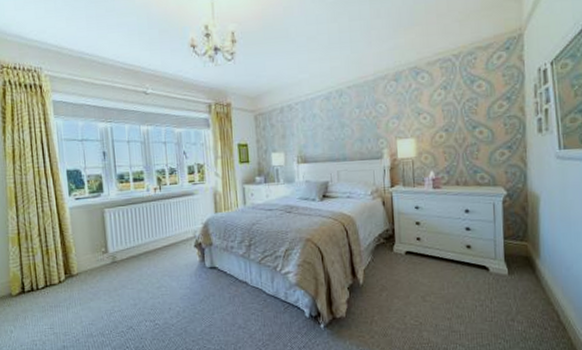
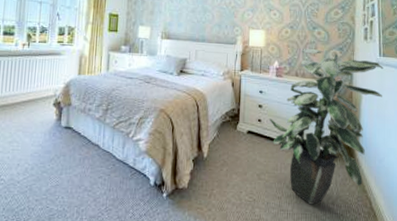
indoor plant: none [429,151,566,323] -> present [269,48,384,205]

